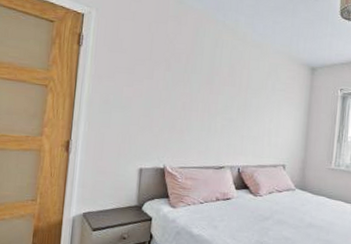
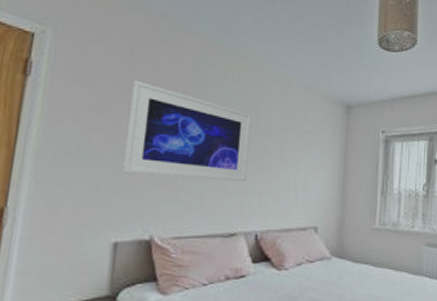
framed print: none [145,48,237,128] -> present [123,80,252,183]

